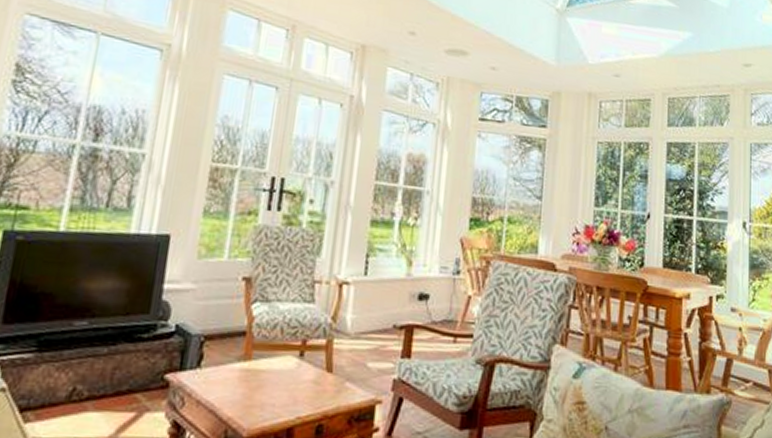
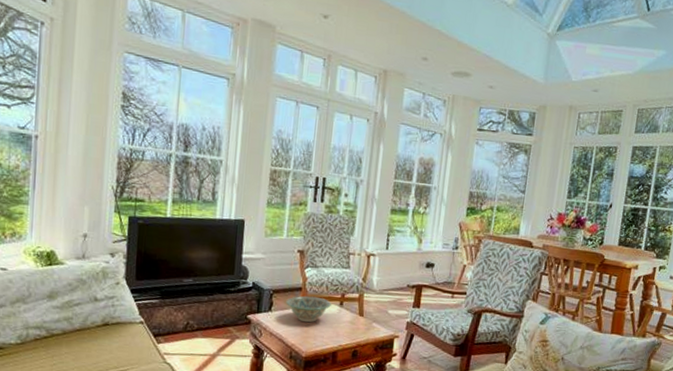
decorative bowl: none [222,343,287,384] -> present [286,295,331,323]

